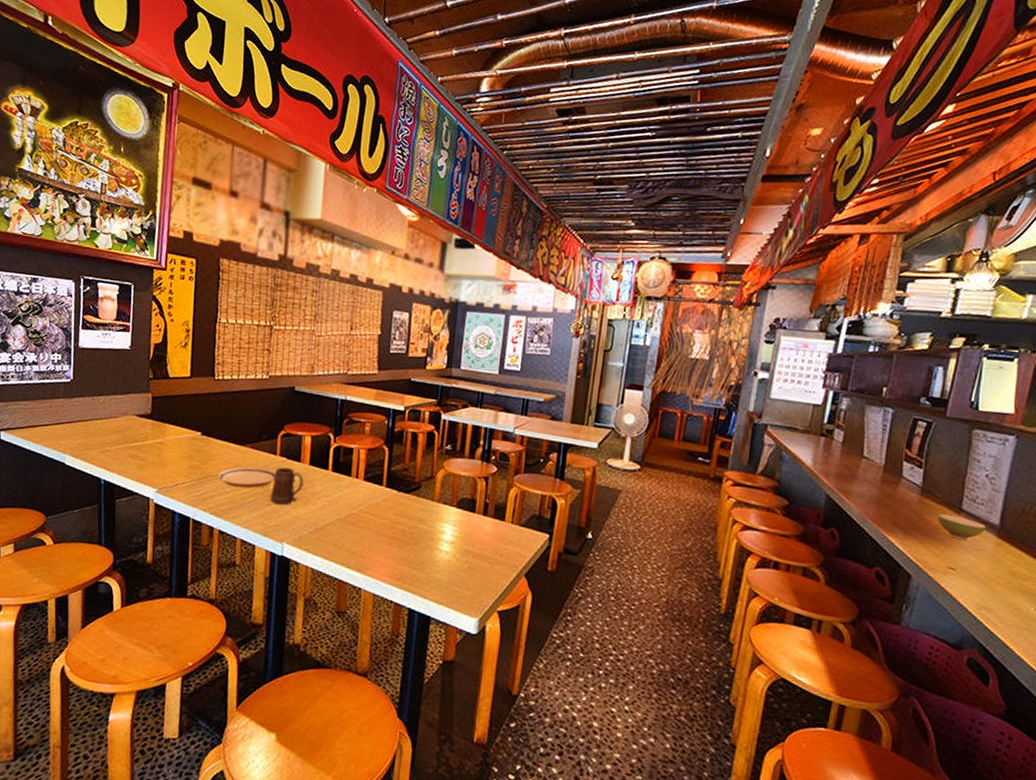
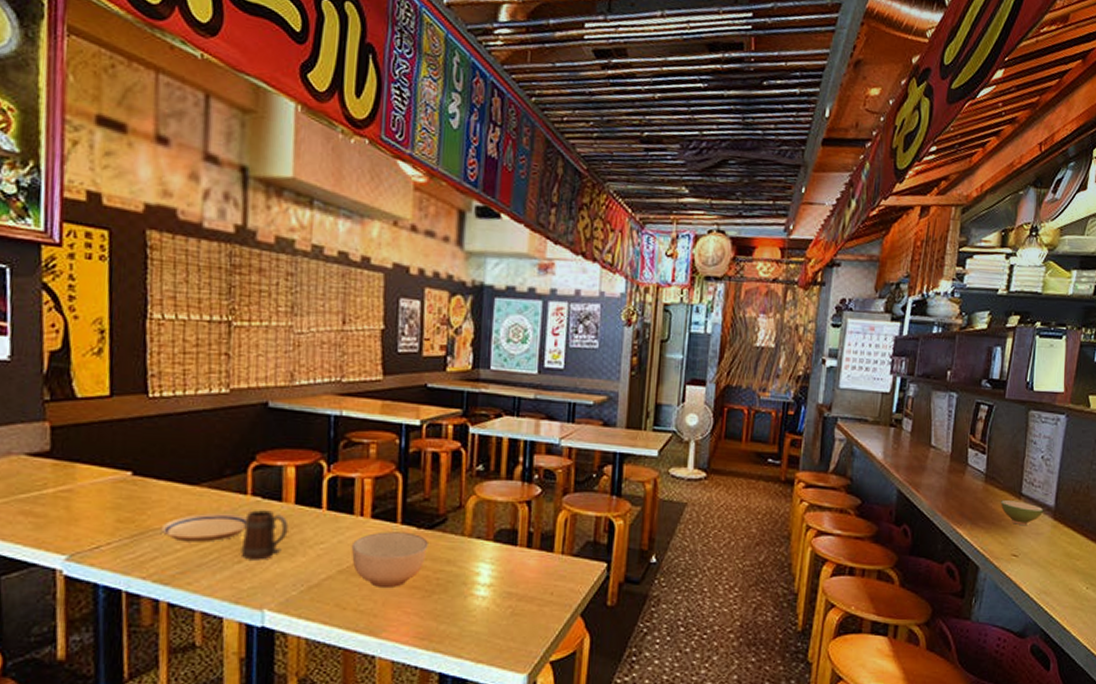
bowl: none [347,492,406,537] -> present [351,531,428,589]

